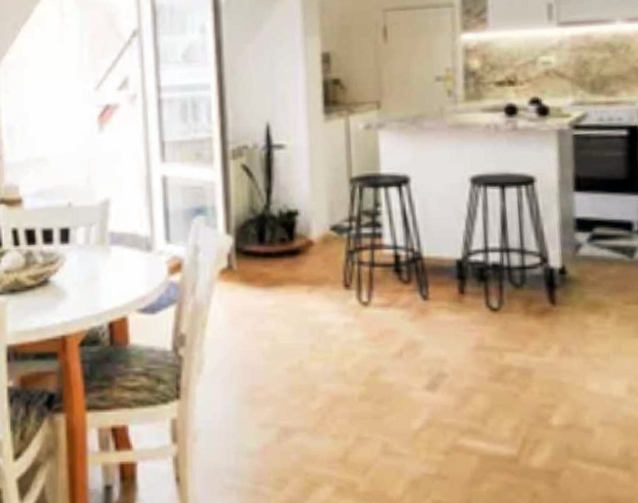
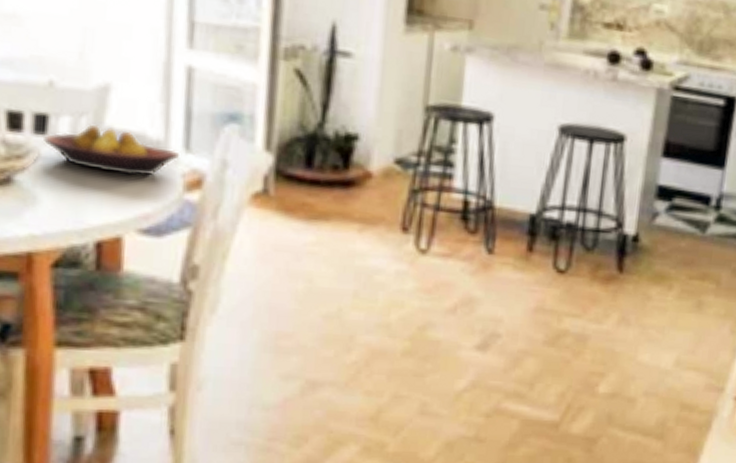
fruit bowl: none [68,231,162,268] -> present [44,124,179,177]

